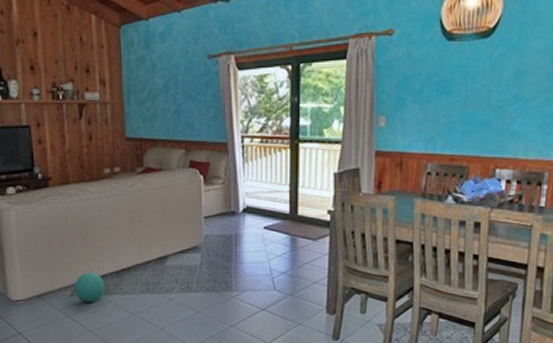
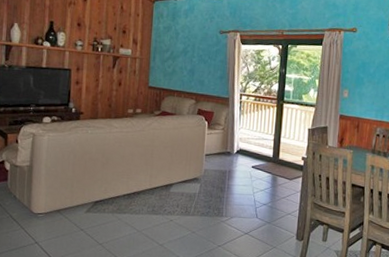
ball: present [75,272,105,302] -> none [91,193,117,219]

